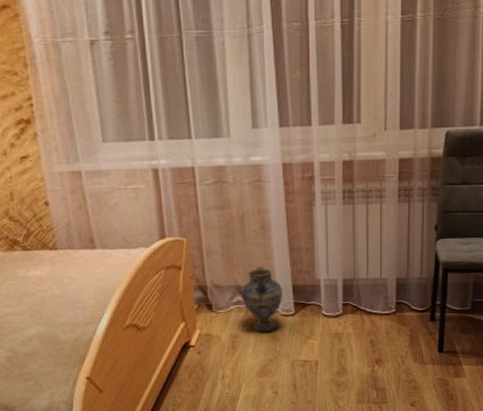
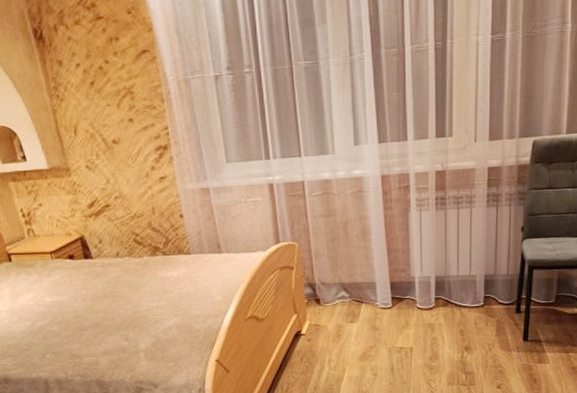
ceramic jug: present [242,266,283,333] -> none [346,266,382,323]

